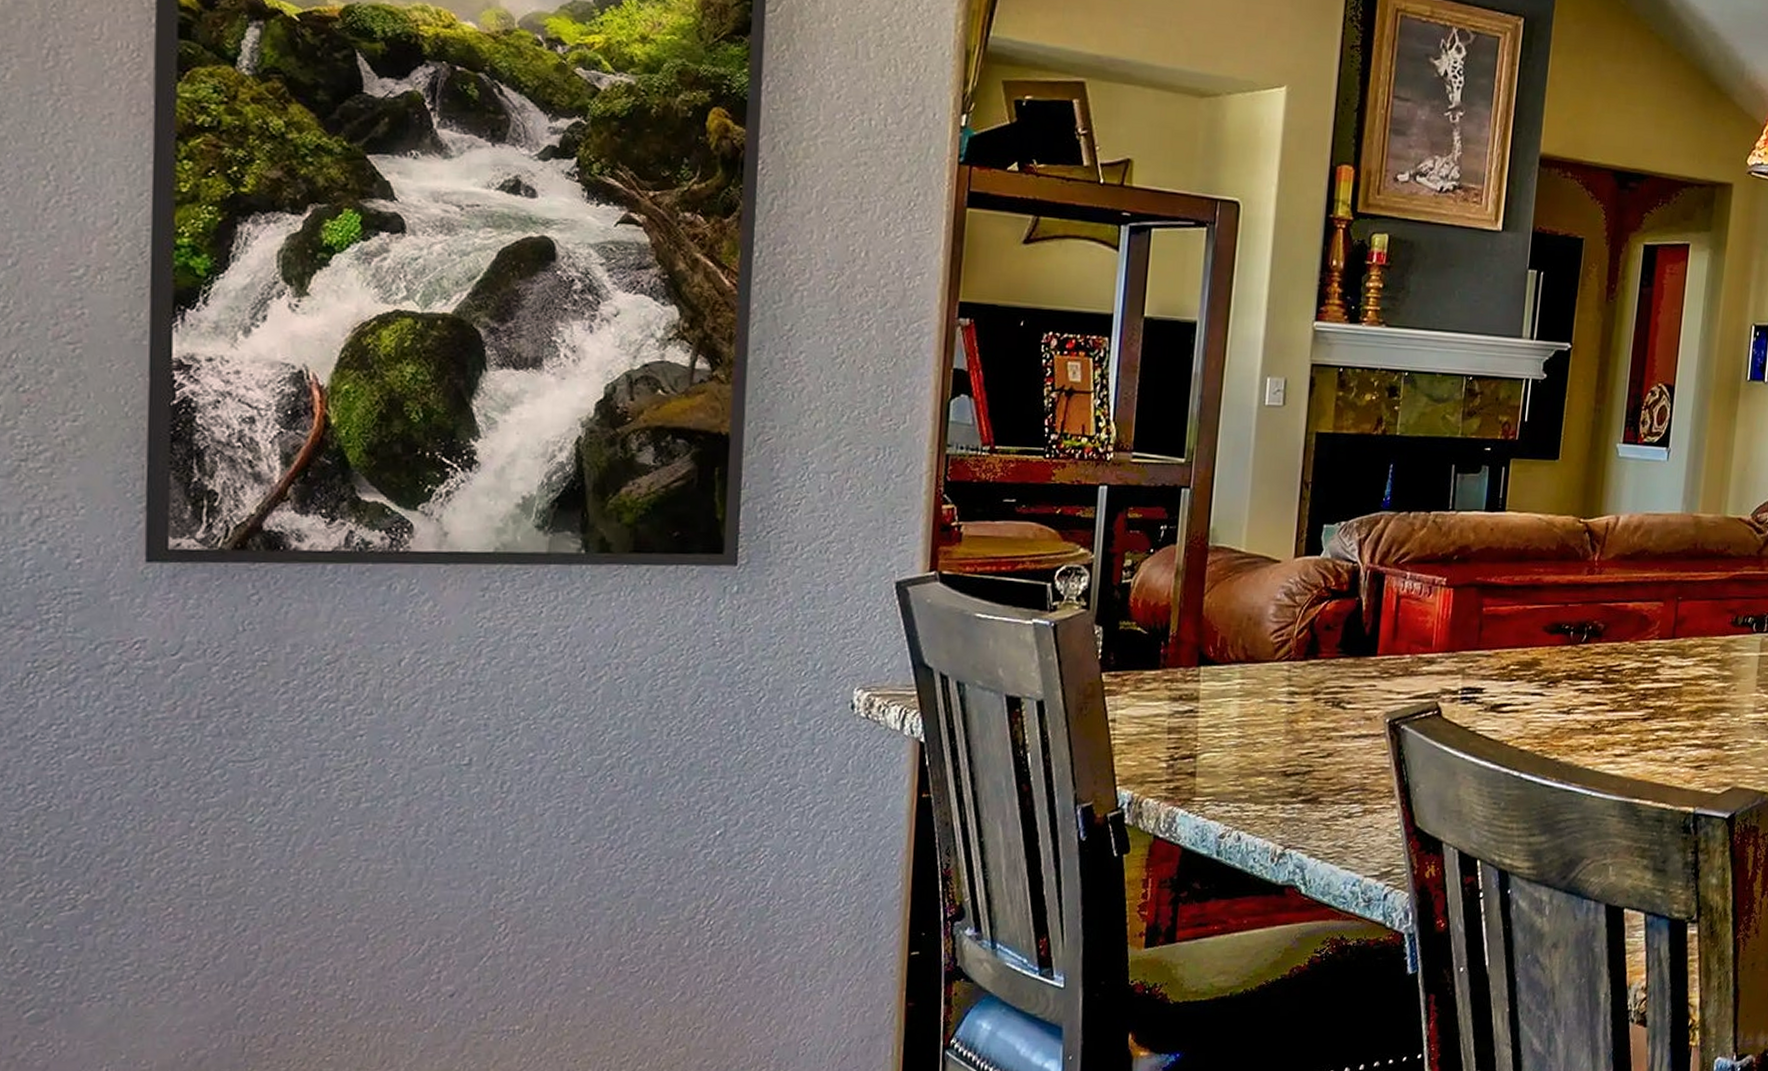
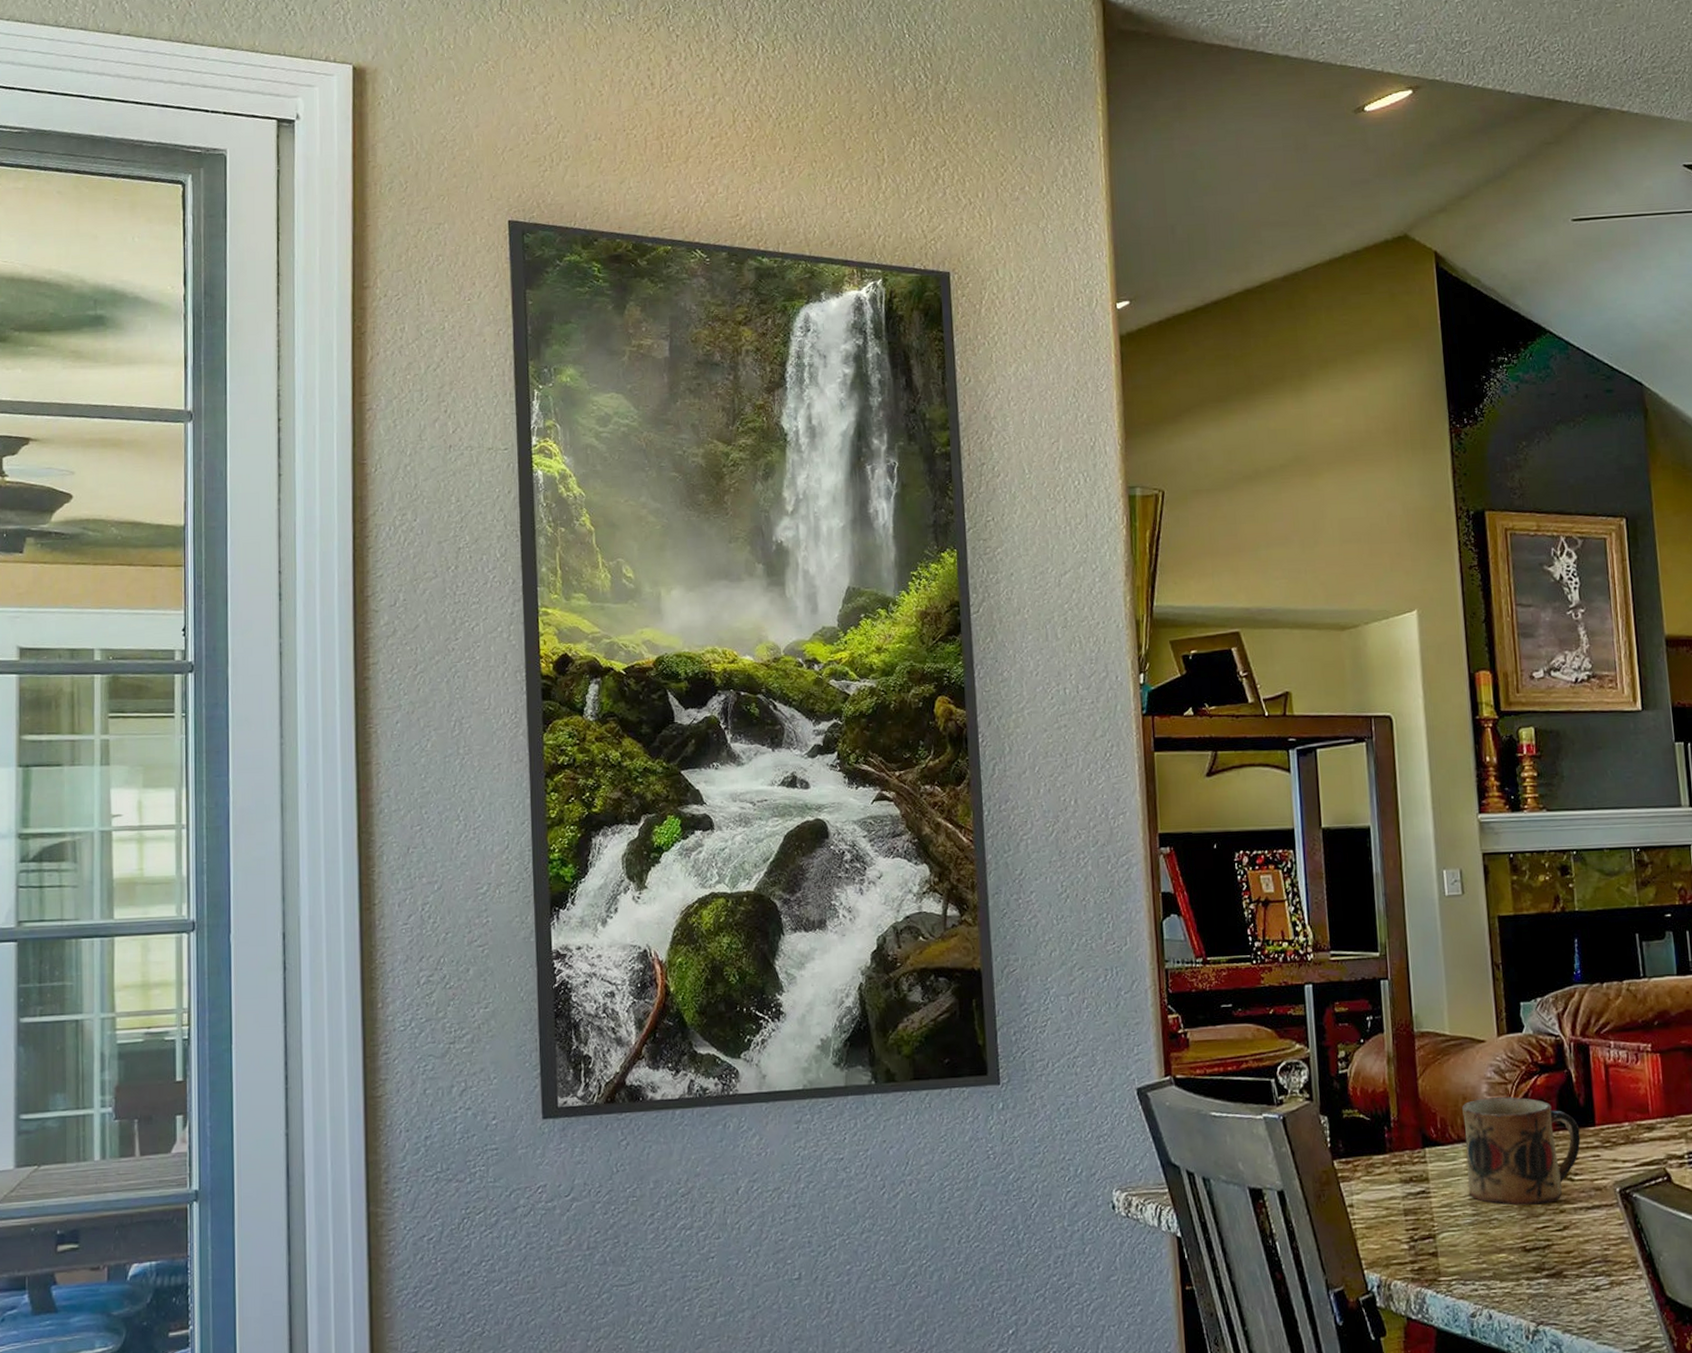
mug: none [1238,620,1361,731] -> present [1461,1097,1581,1206]

